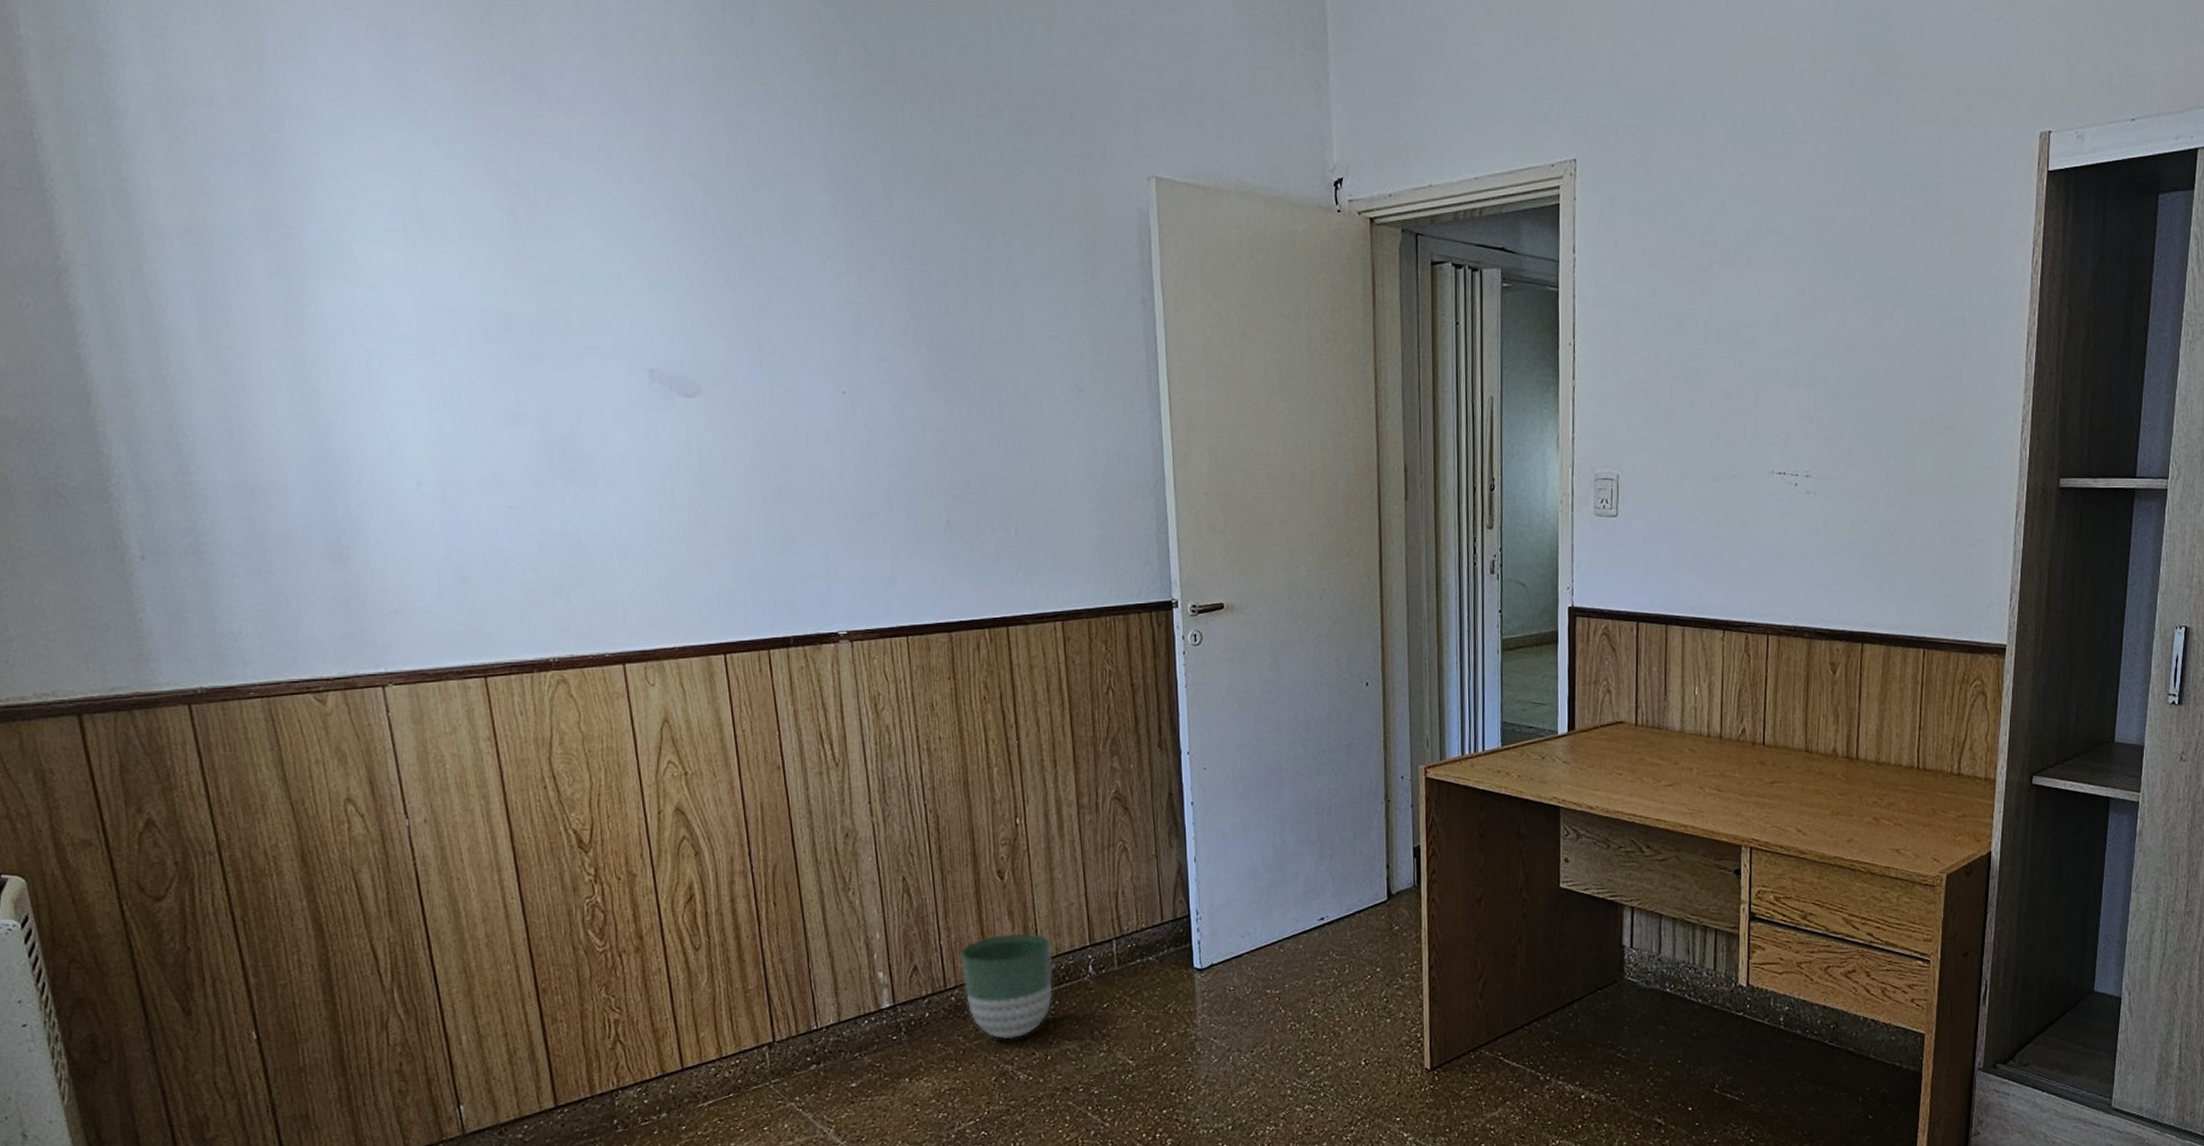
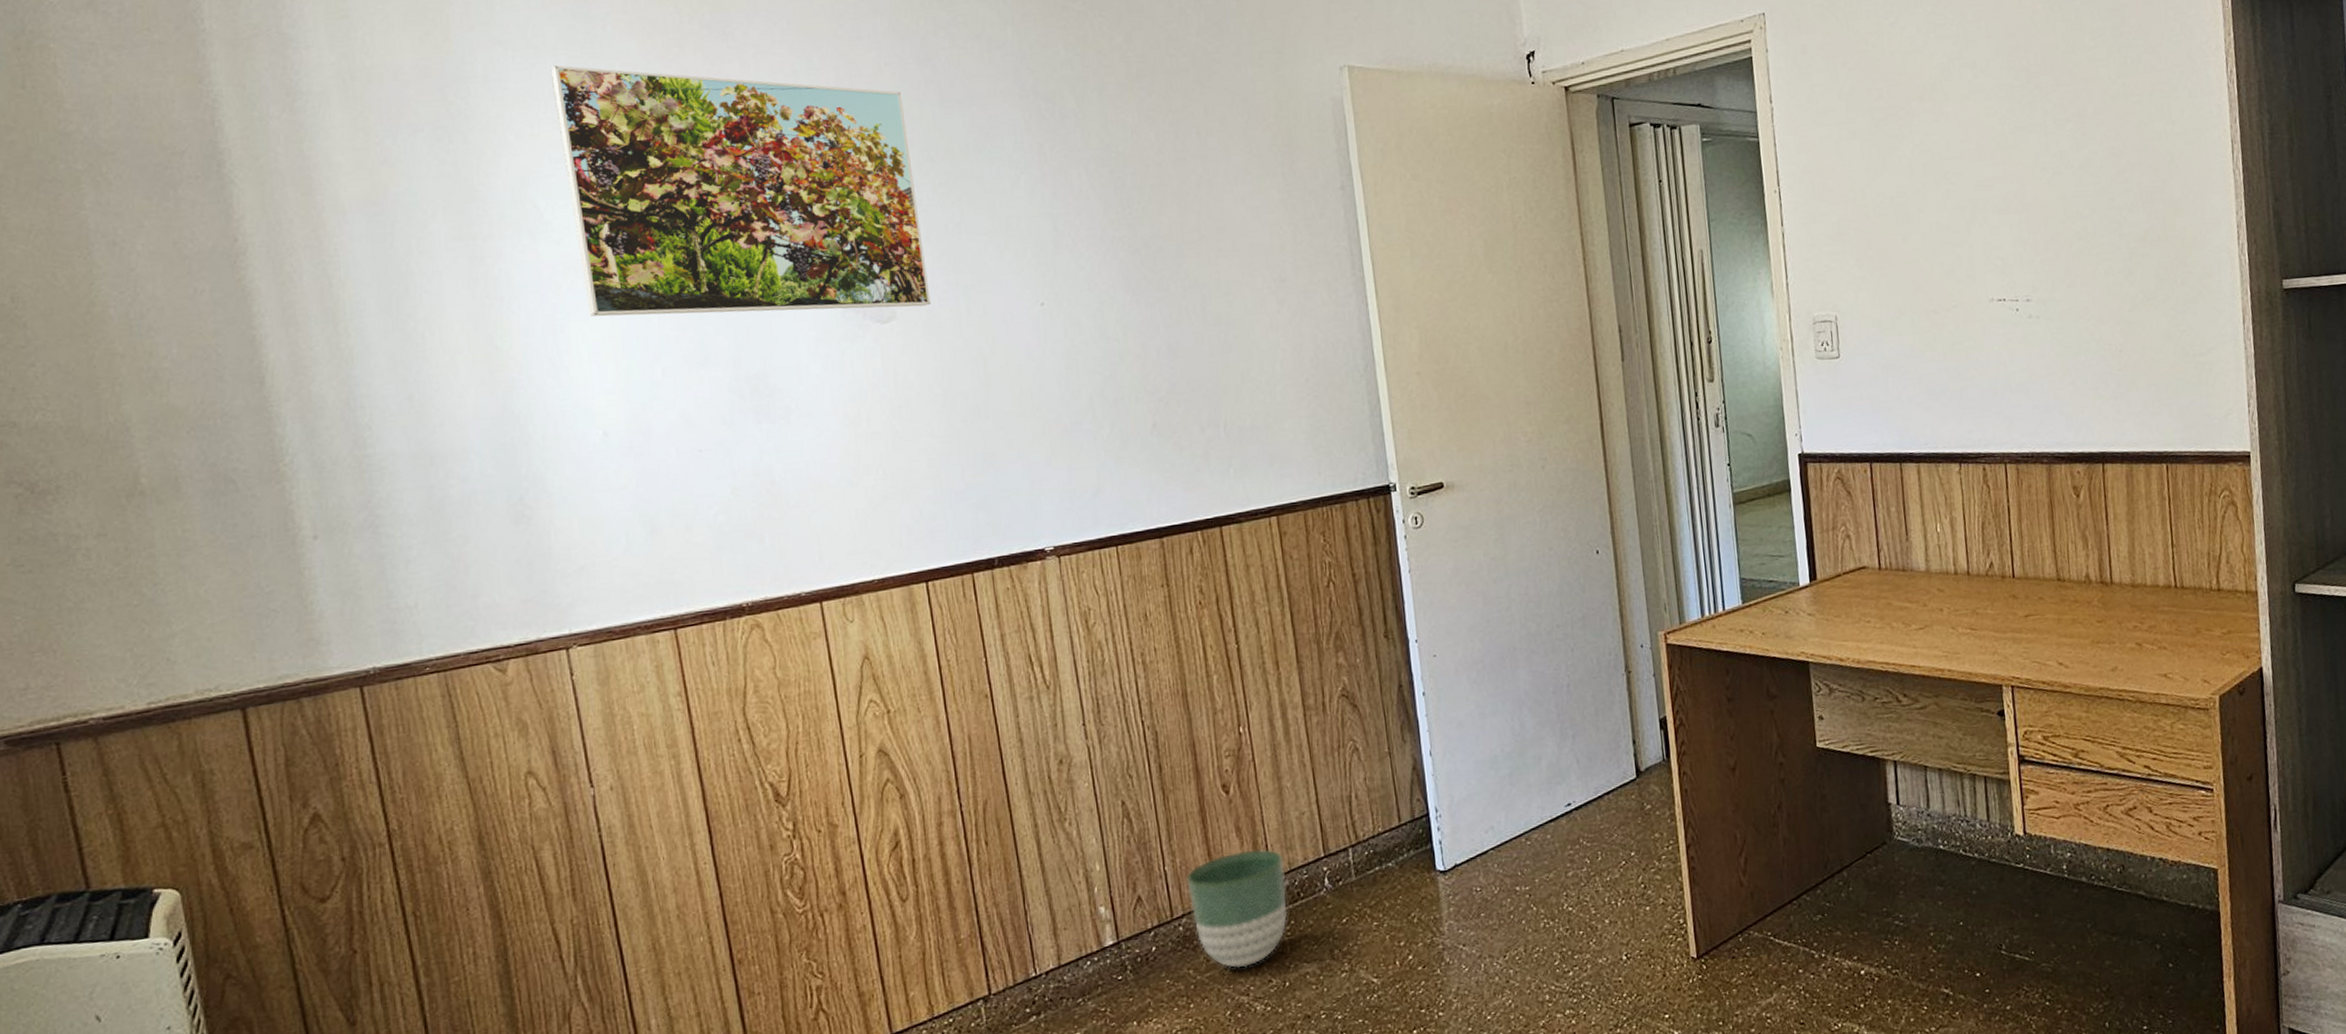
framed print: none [363,106,735,384] -> present [550,65,931,317]

